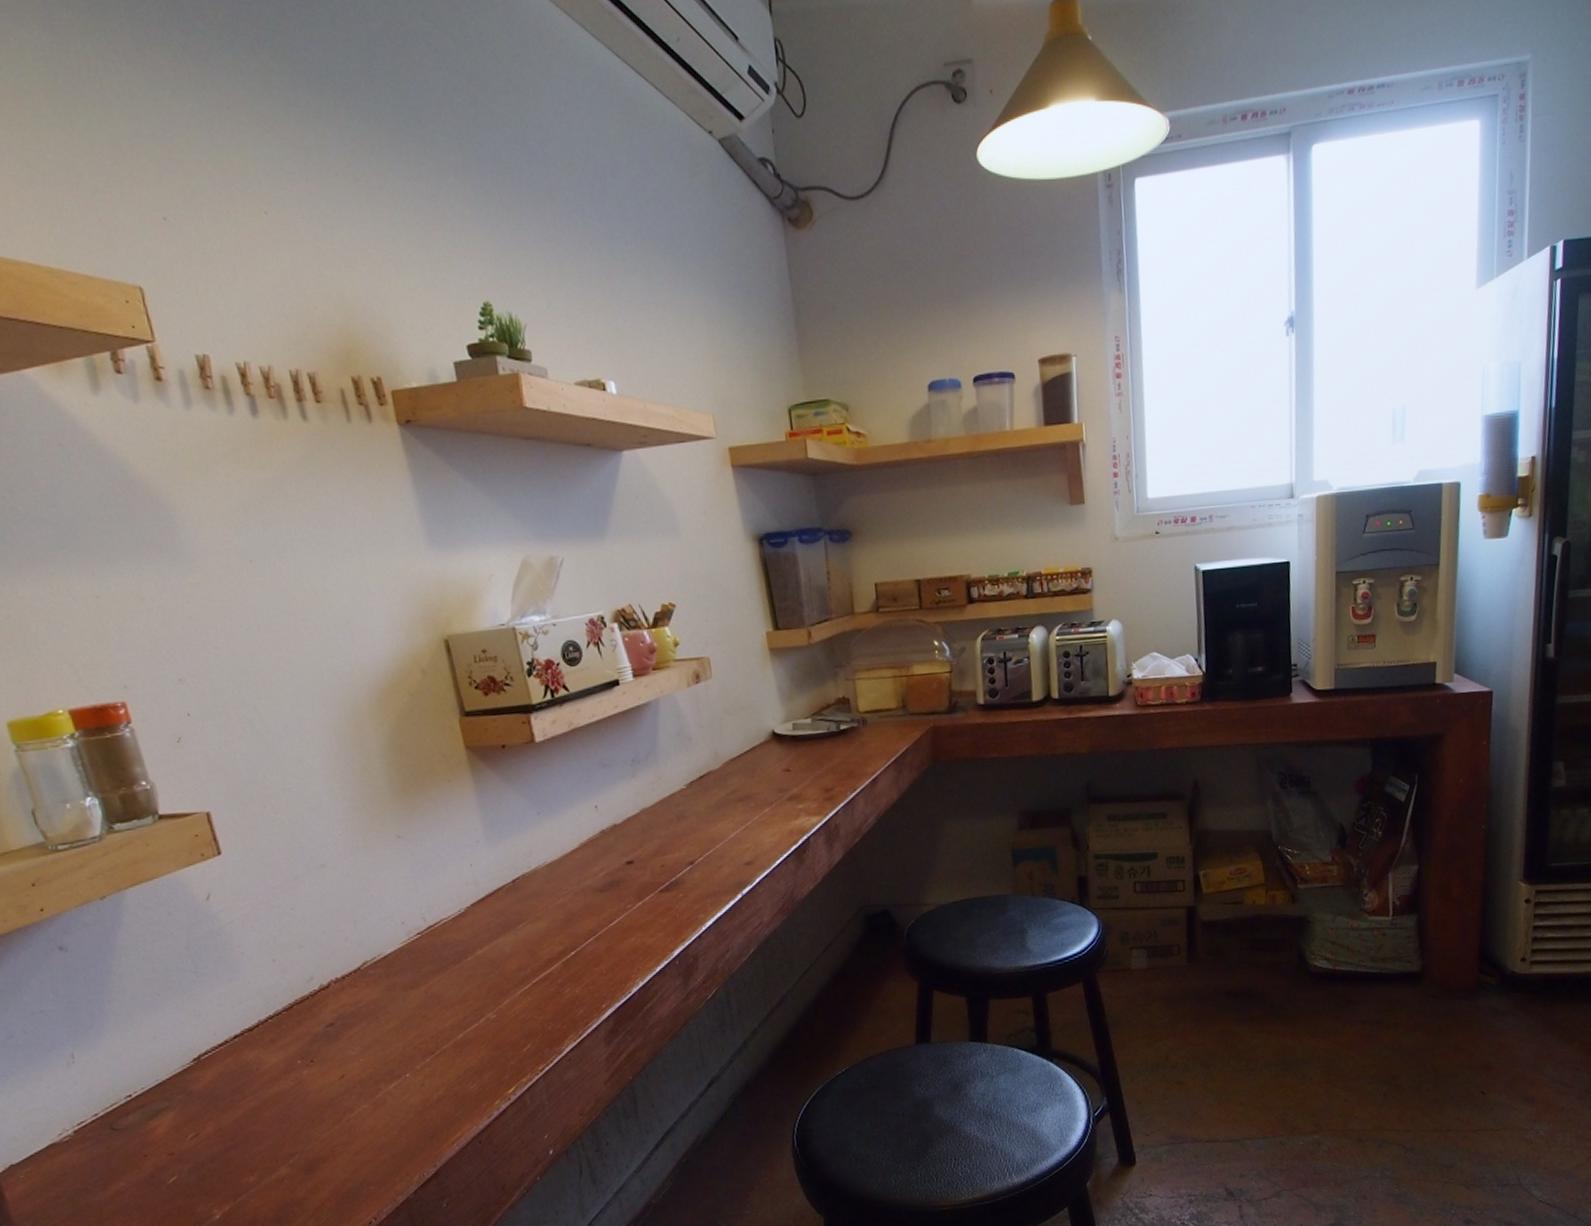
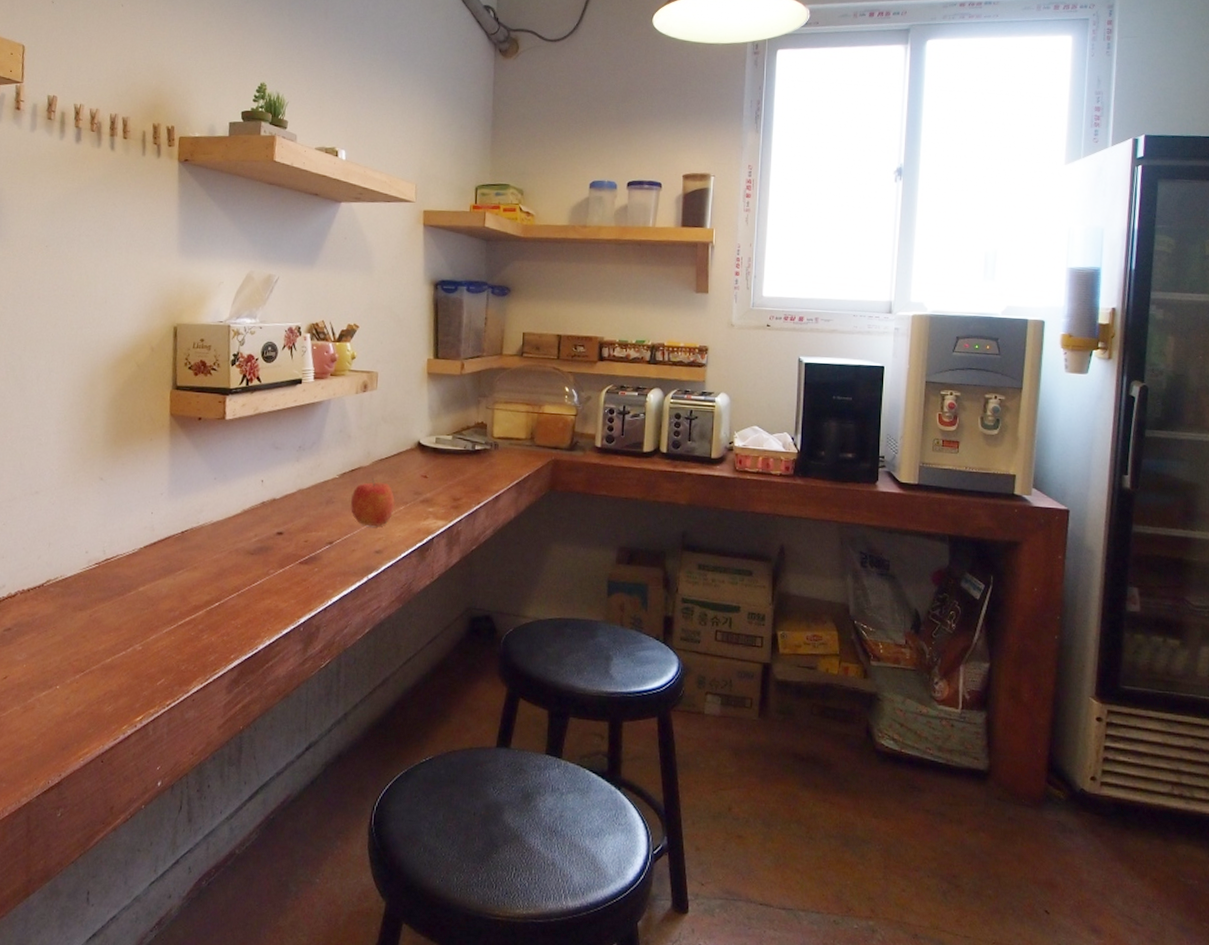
apple: none [706,781,759,837] -> present [351,477,395,526]

